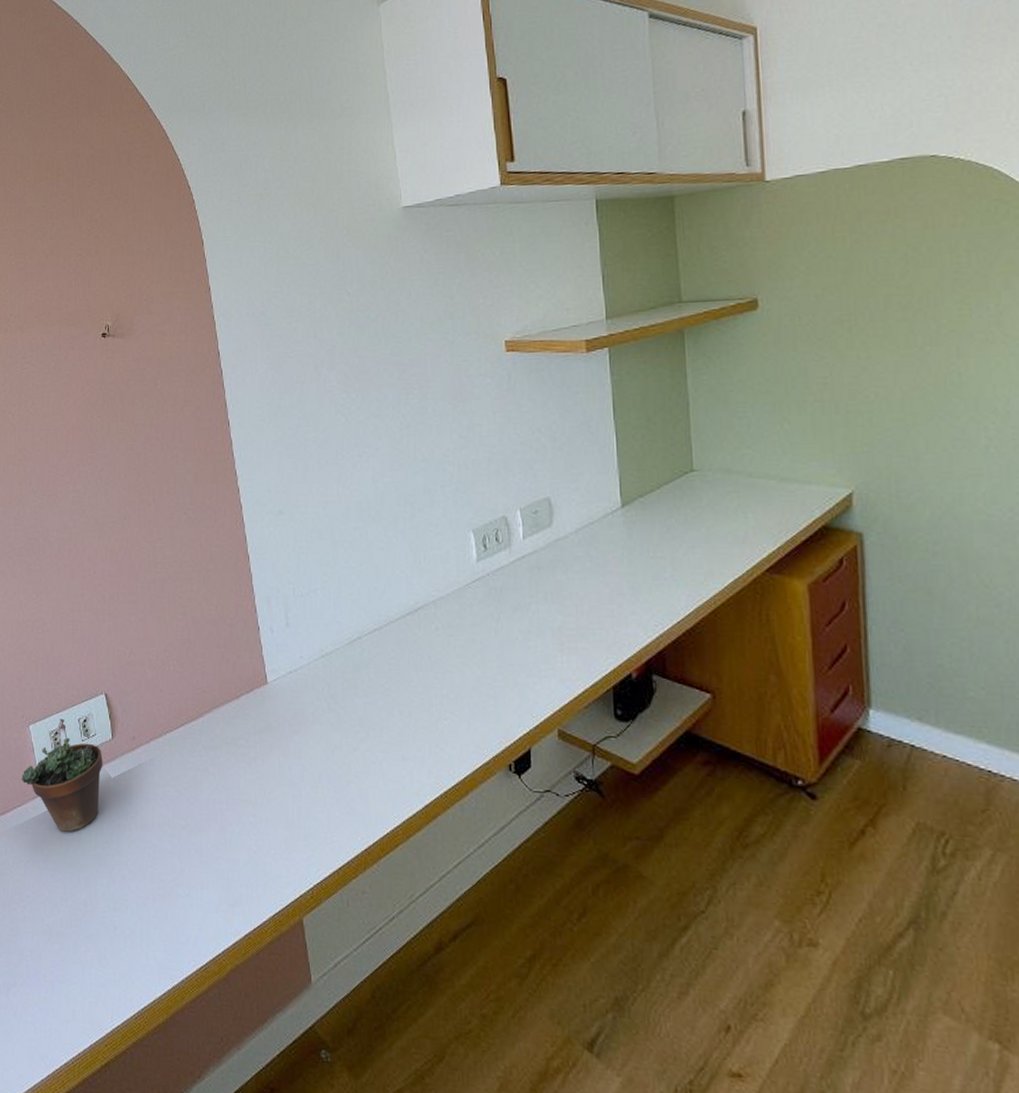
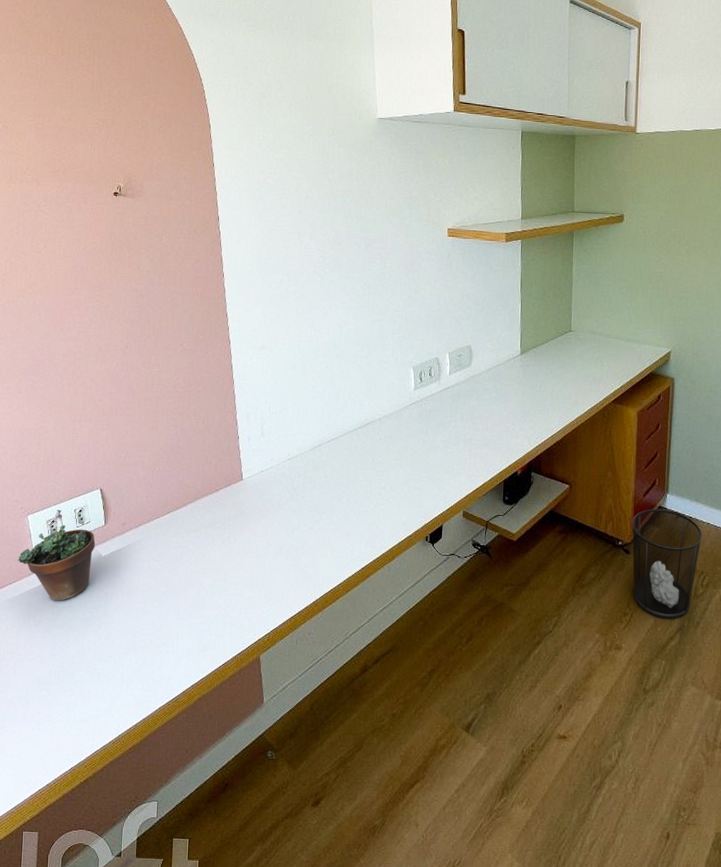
waste bin: none [815,731,937,905] -> present [632,508,703,619]

